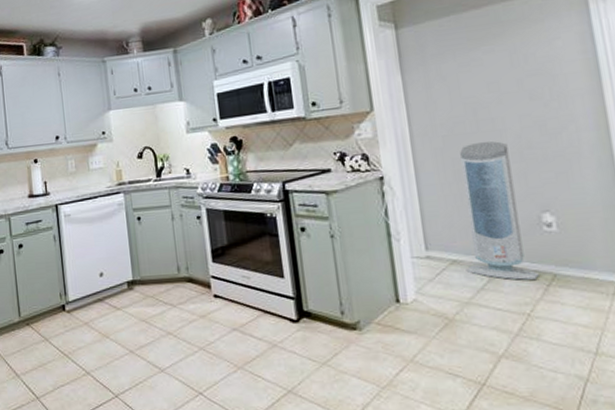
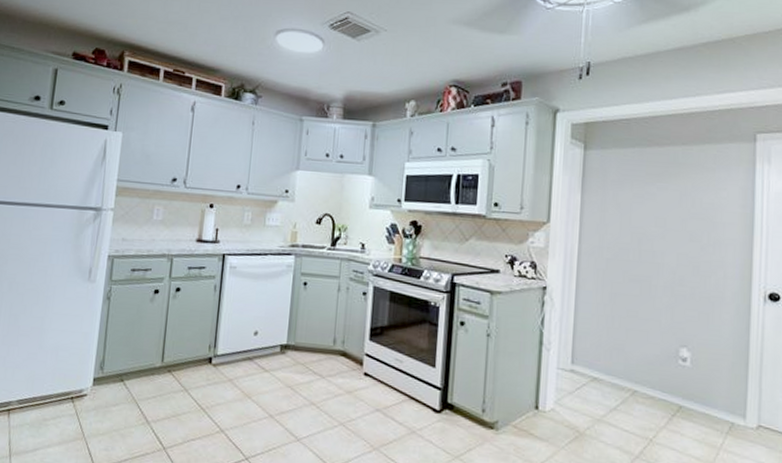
air purifier: present [460,141,539,280] -> none [603,271,667,408]

